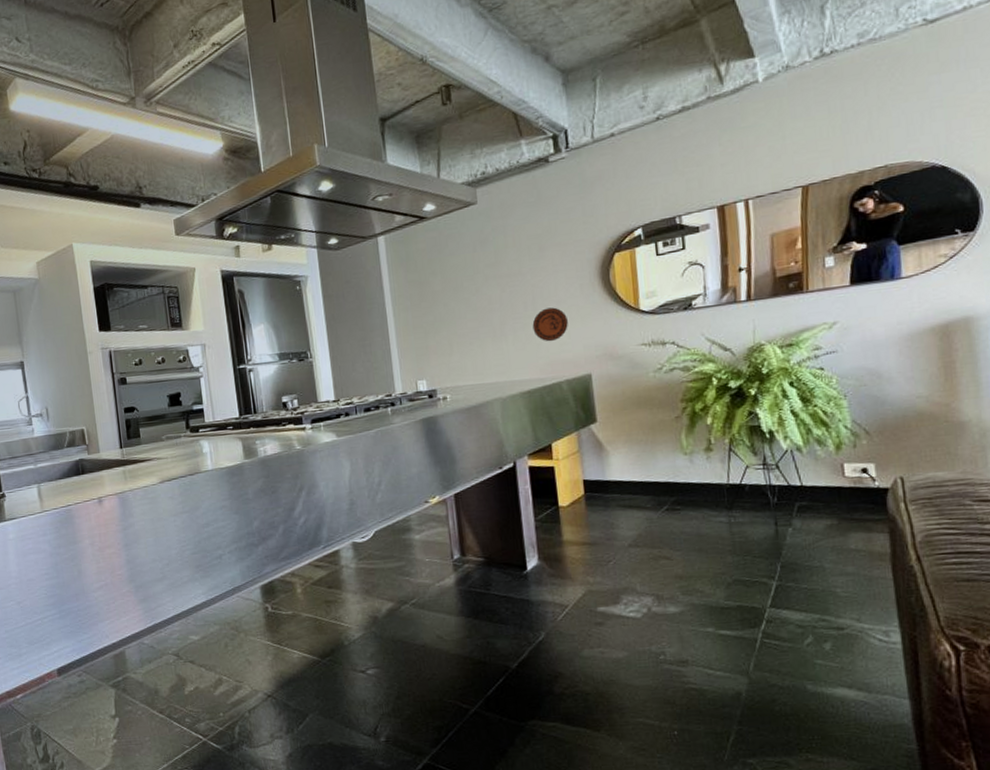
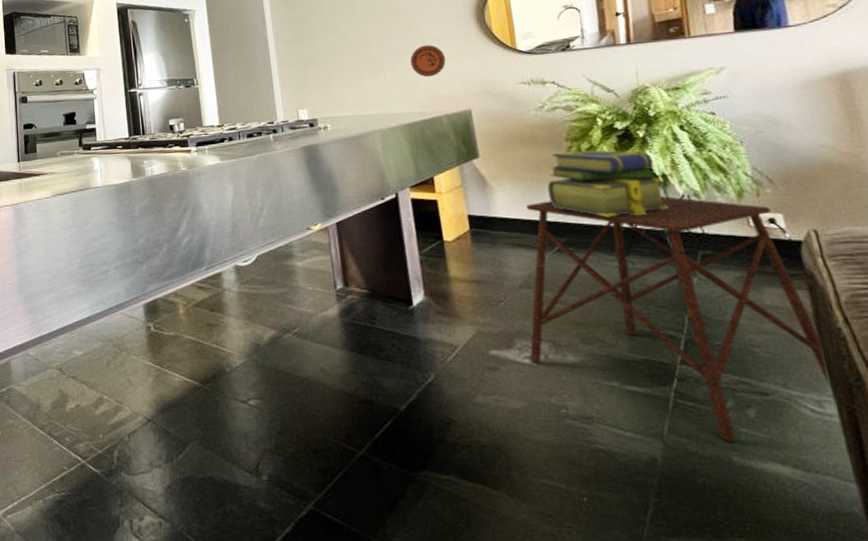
side table: none [634,452,896,673] -> present [526,196,829,443]
stack of books: none [660,409,772,475] -> present [547,149,668,217]

